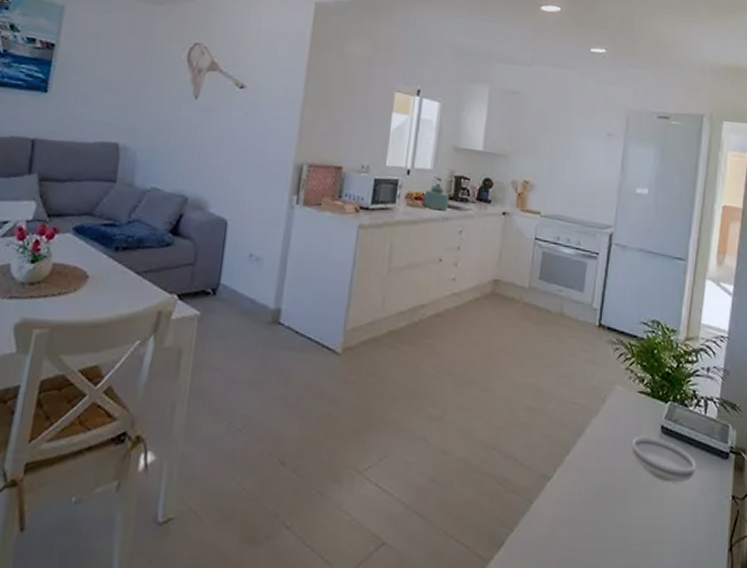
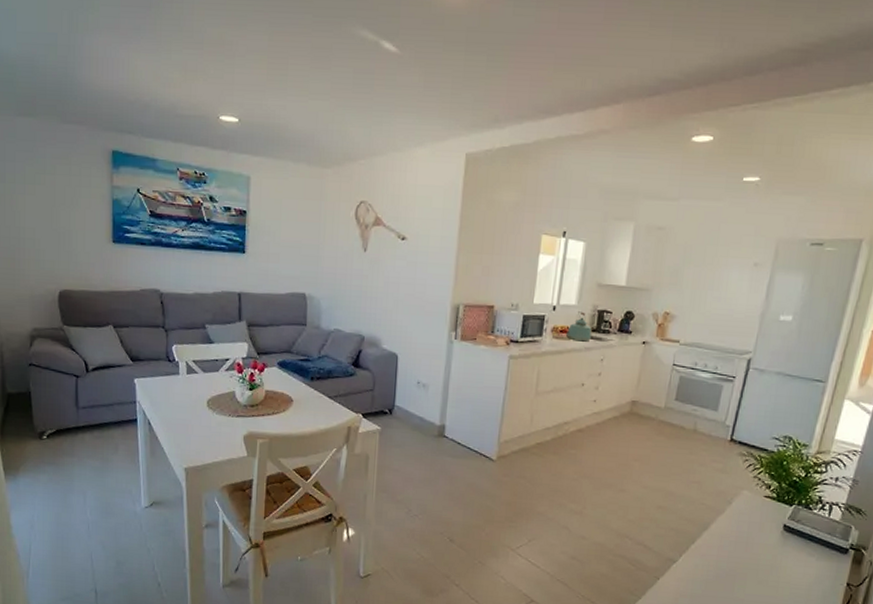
bowl: present [631,435,697,482] -> none [753,532,815,570]

